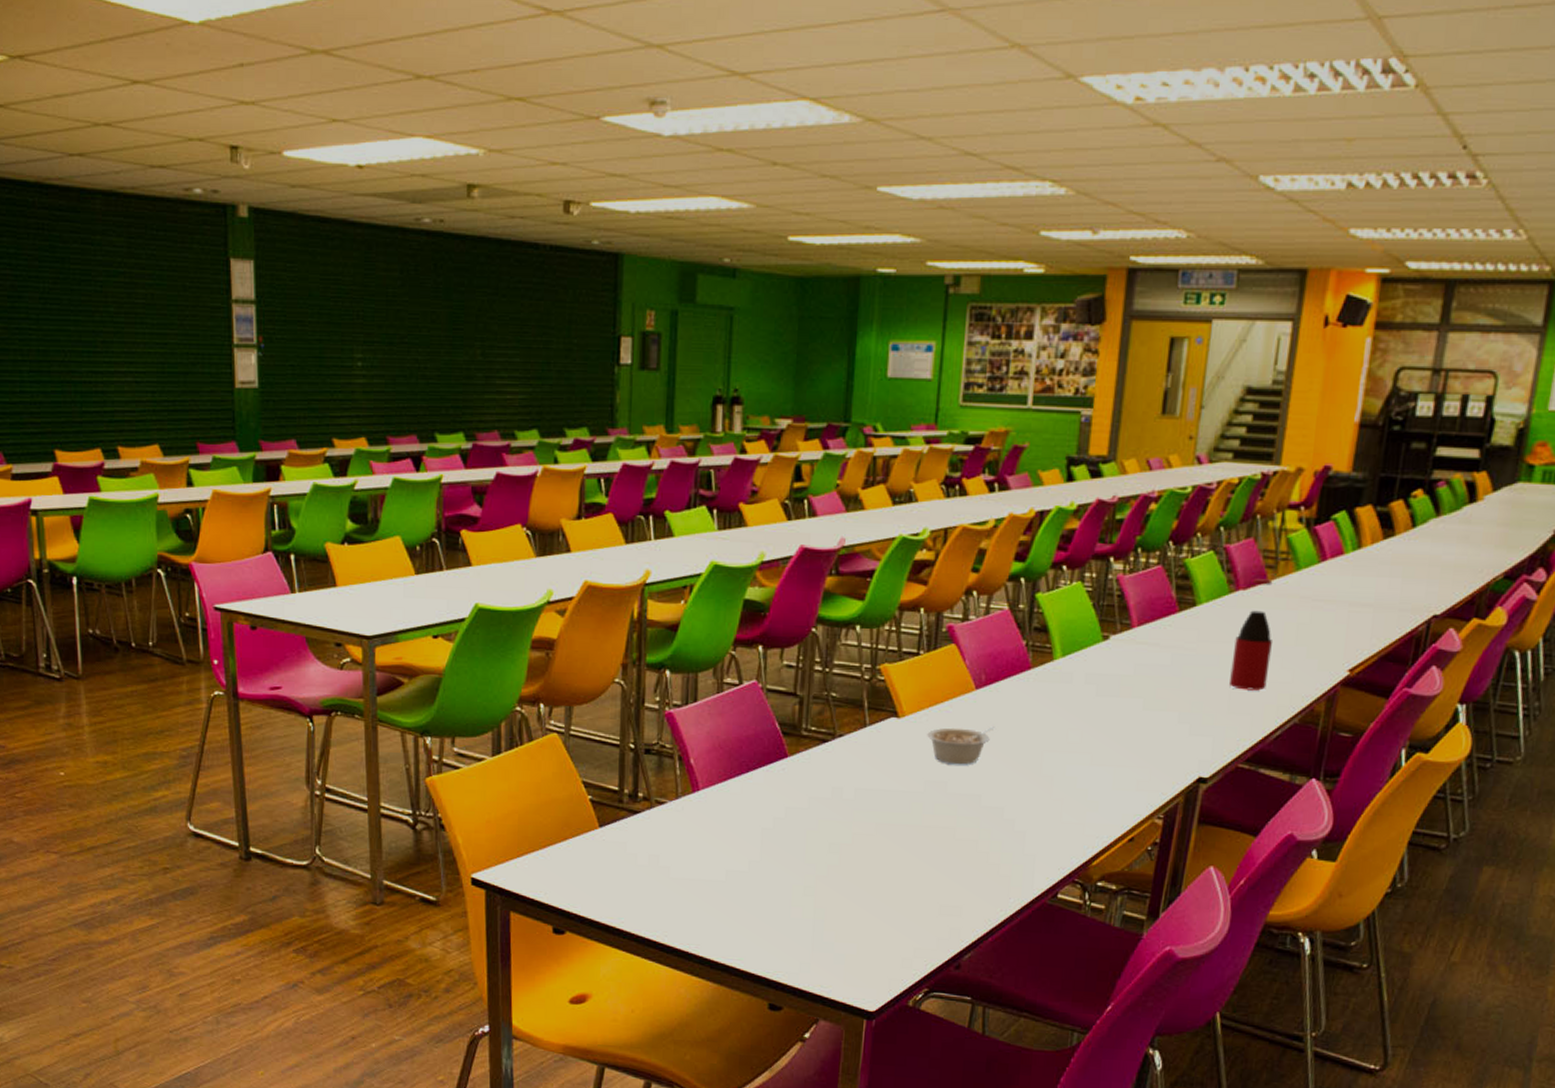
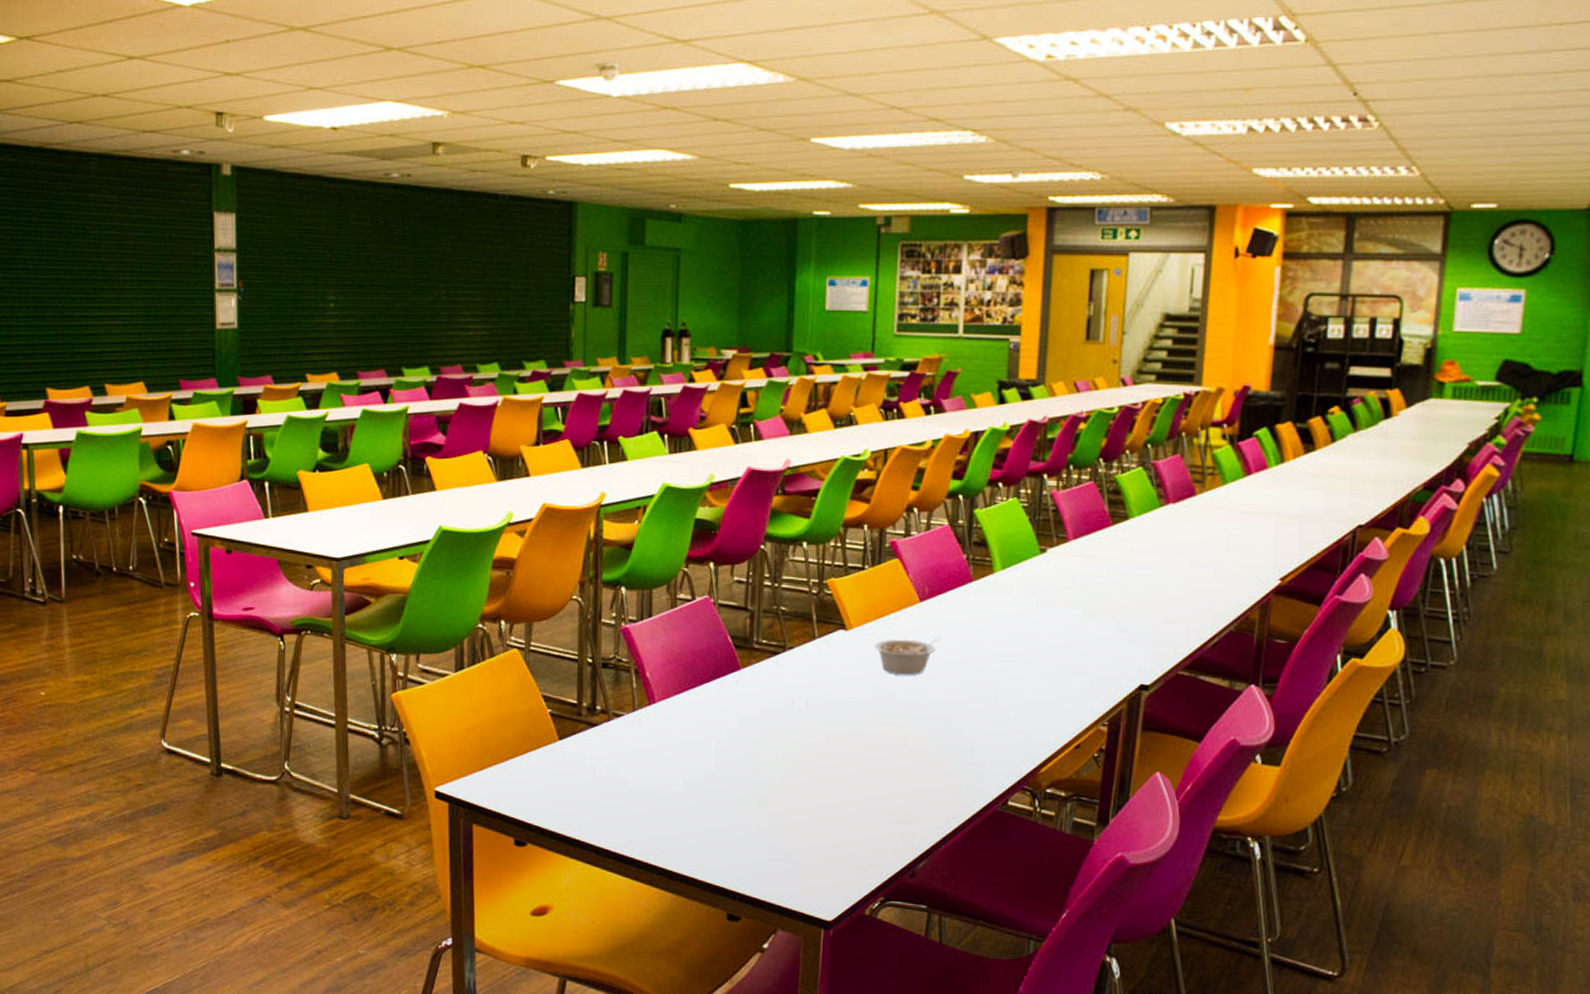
bottle: present [1229,579,1273,691] -> none [1165,493,1204,600]

